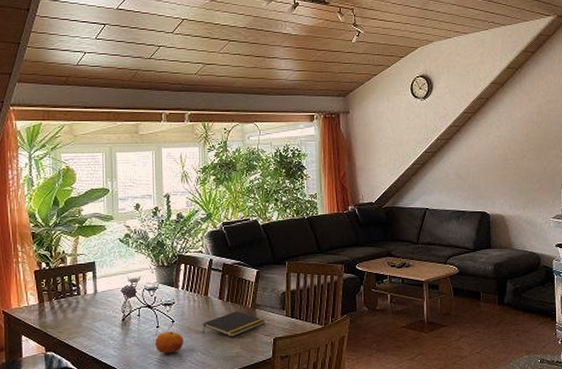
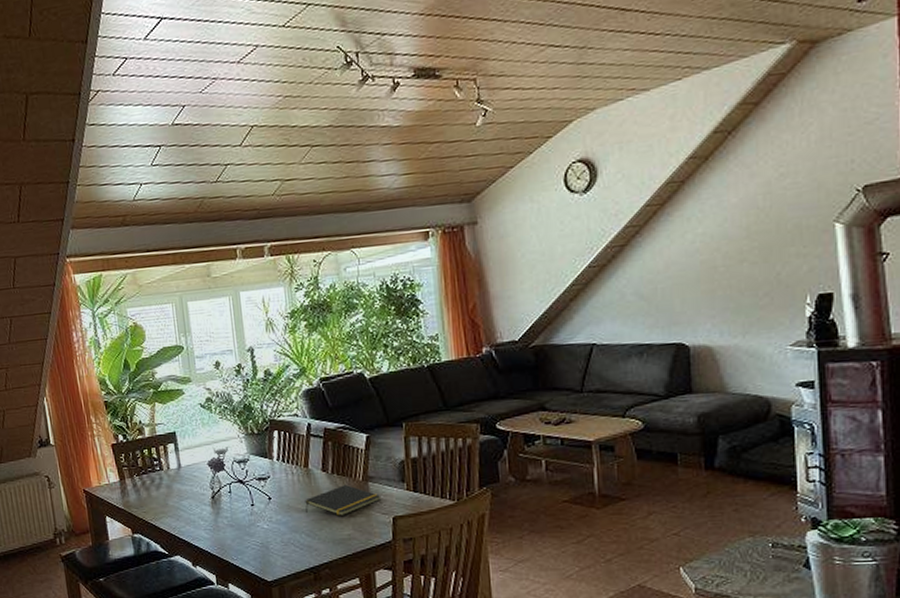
fruit: present [155,331,184,354] -> none [251,509,284,536]

